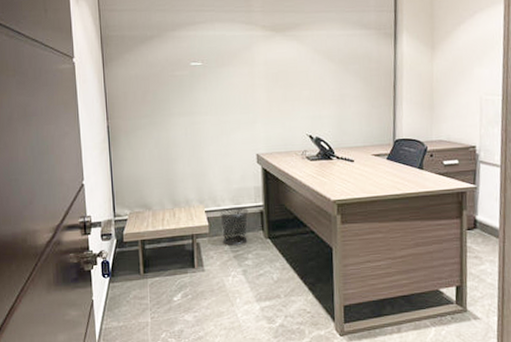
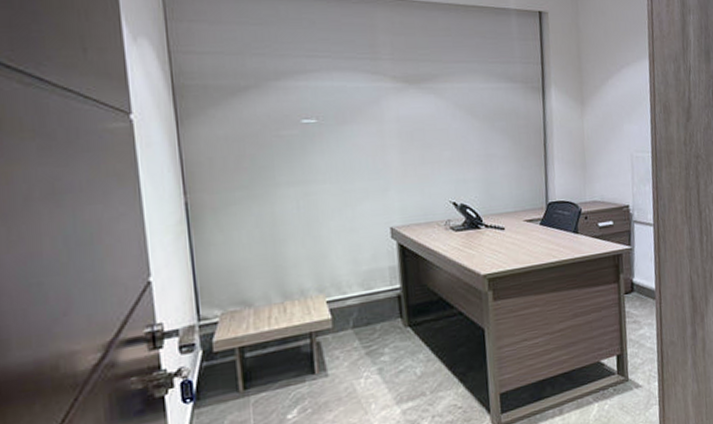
waste bin: present [220,207,249,246] -> none [346,292,383,342]

